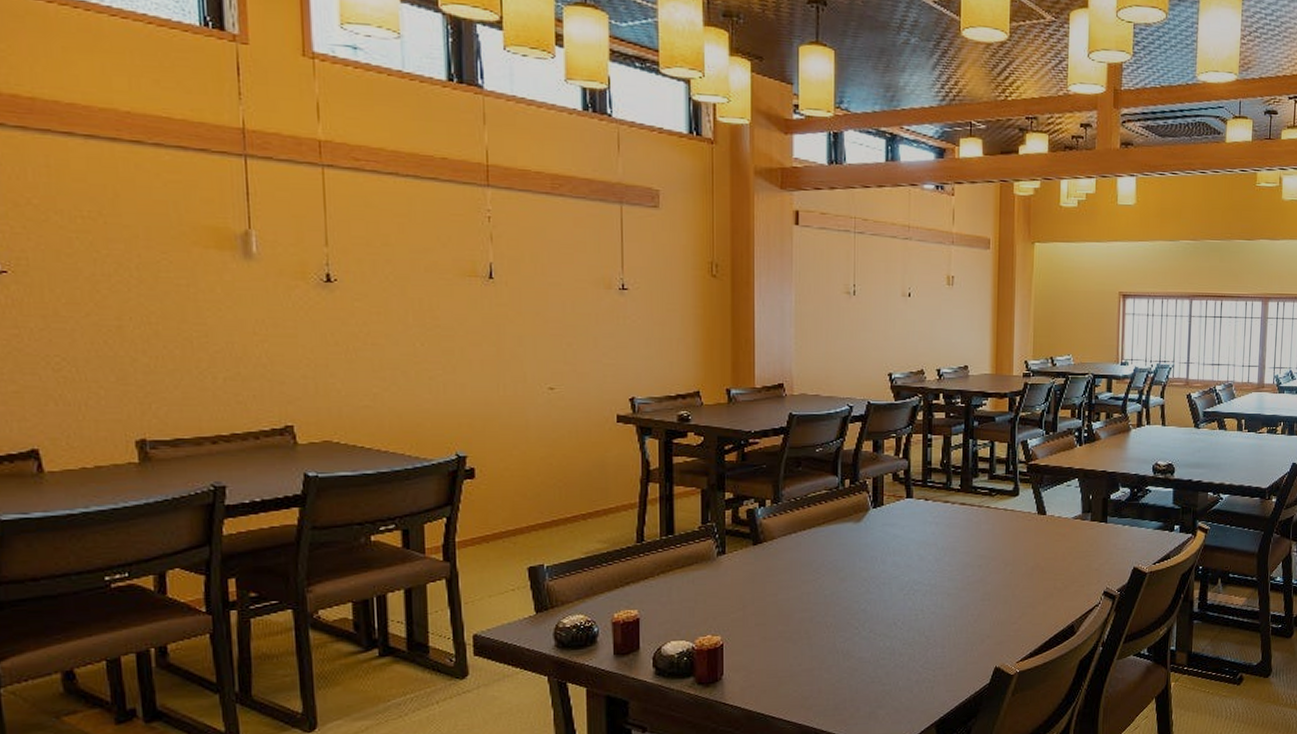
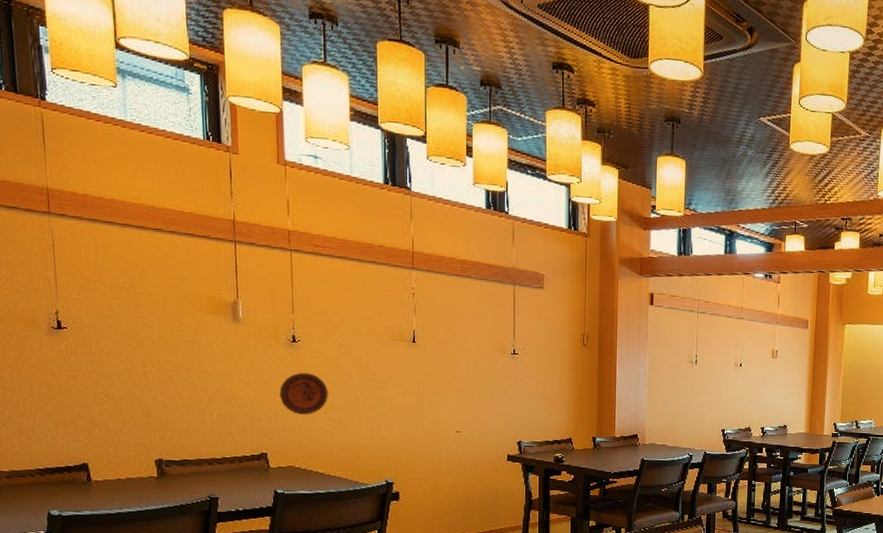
decorative plate: none [309,320,376,375] -> present [279,372,328,415]

